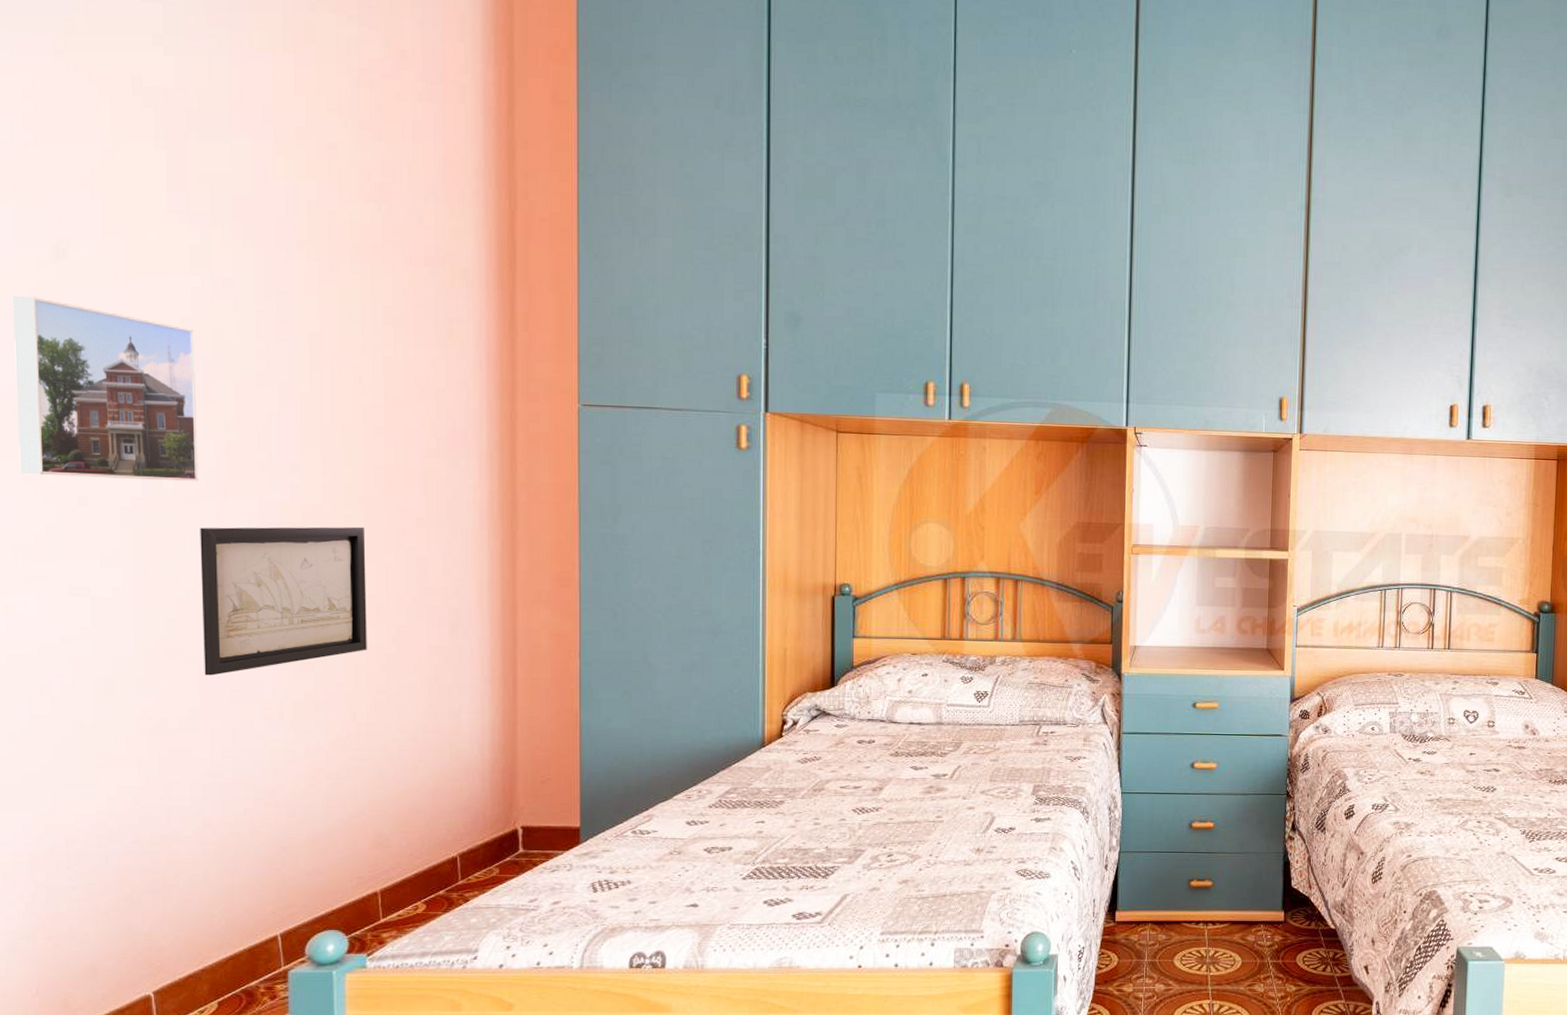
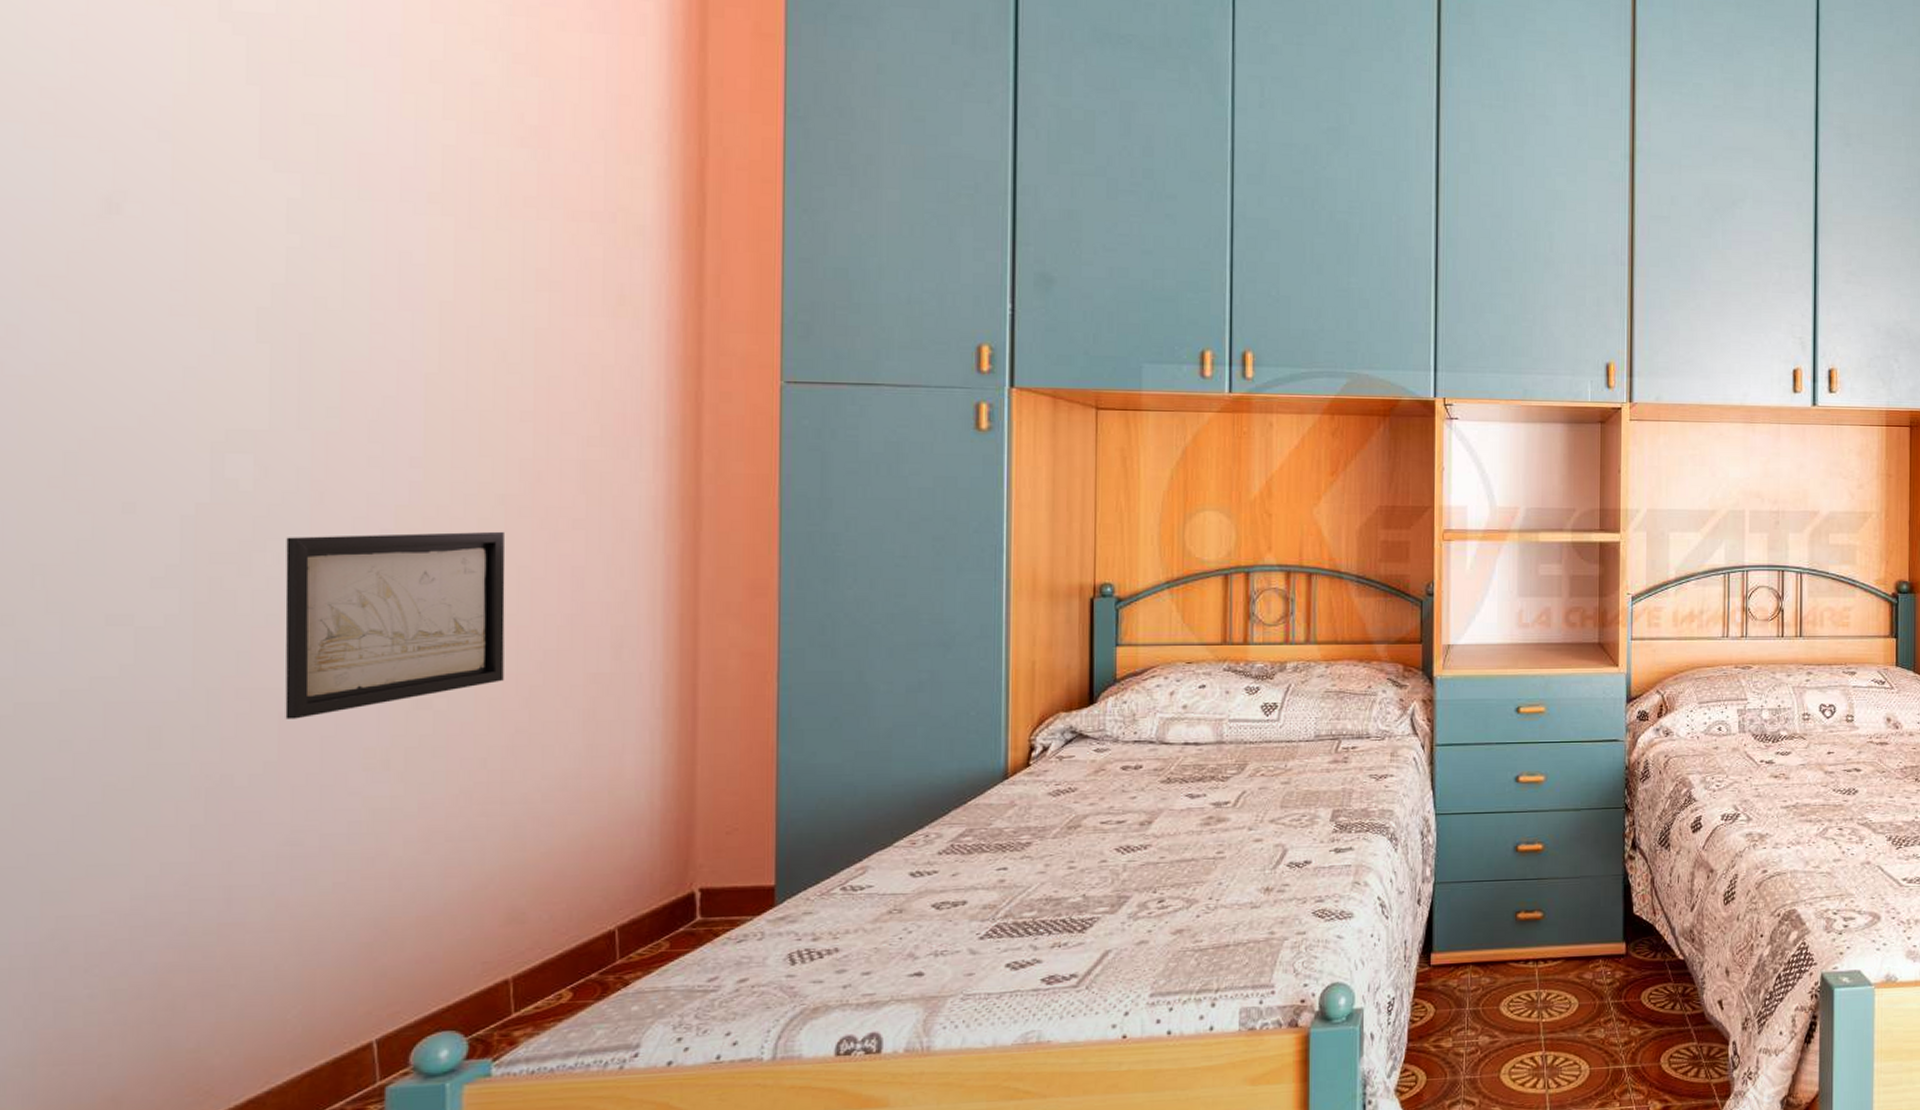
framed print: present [13,295,199,482] -> none [44,258,289,482]

